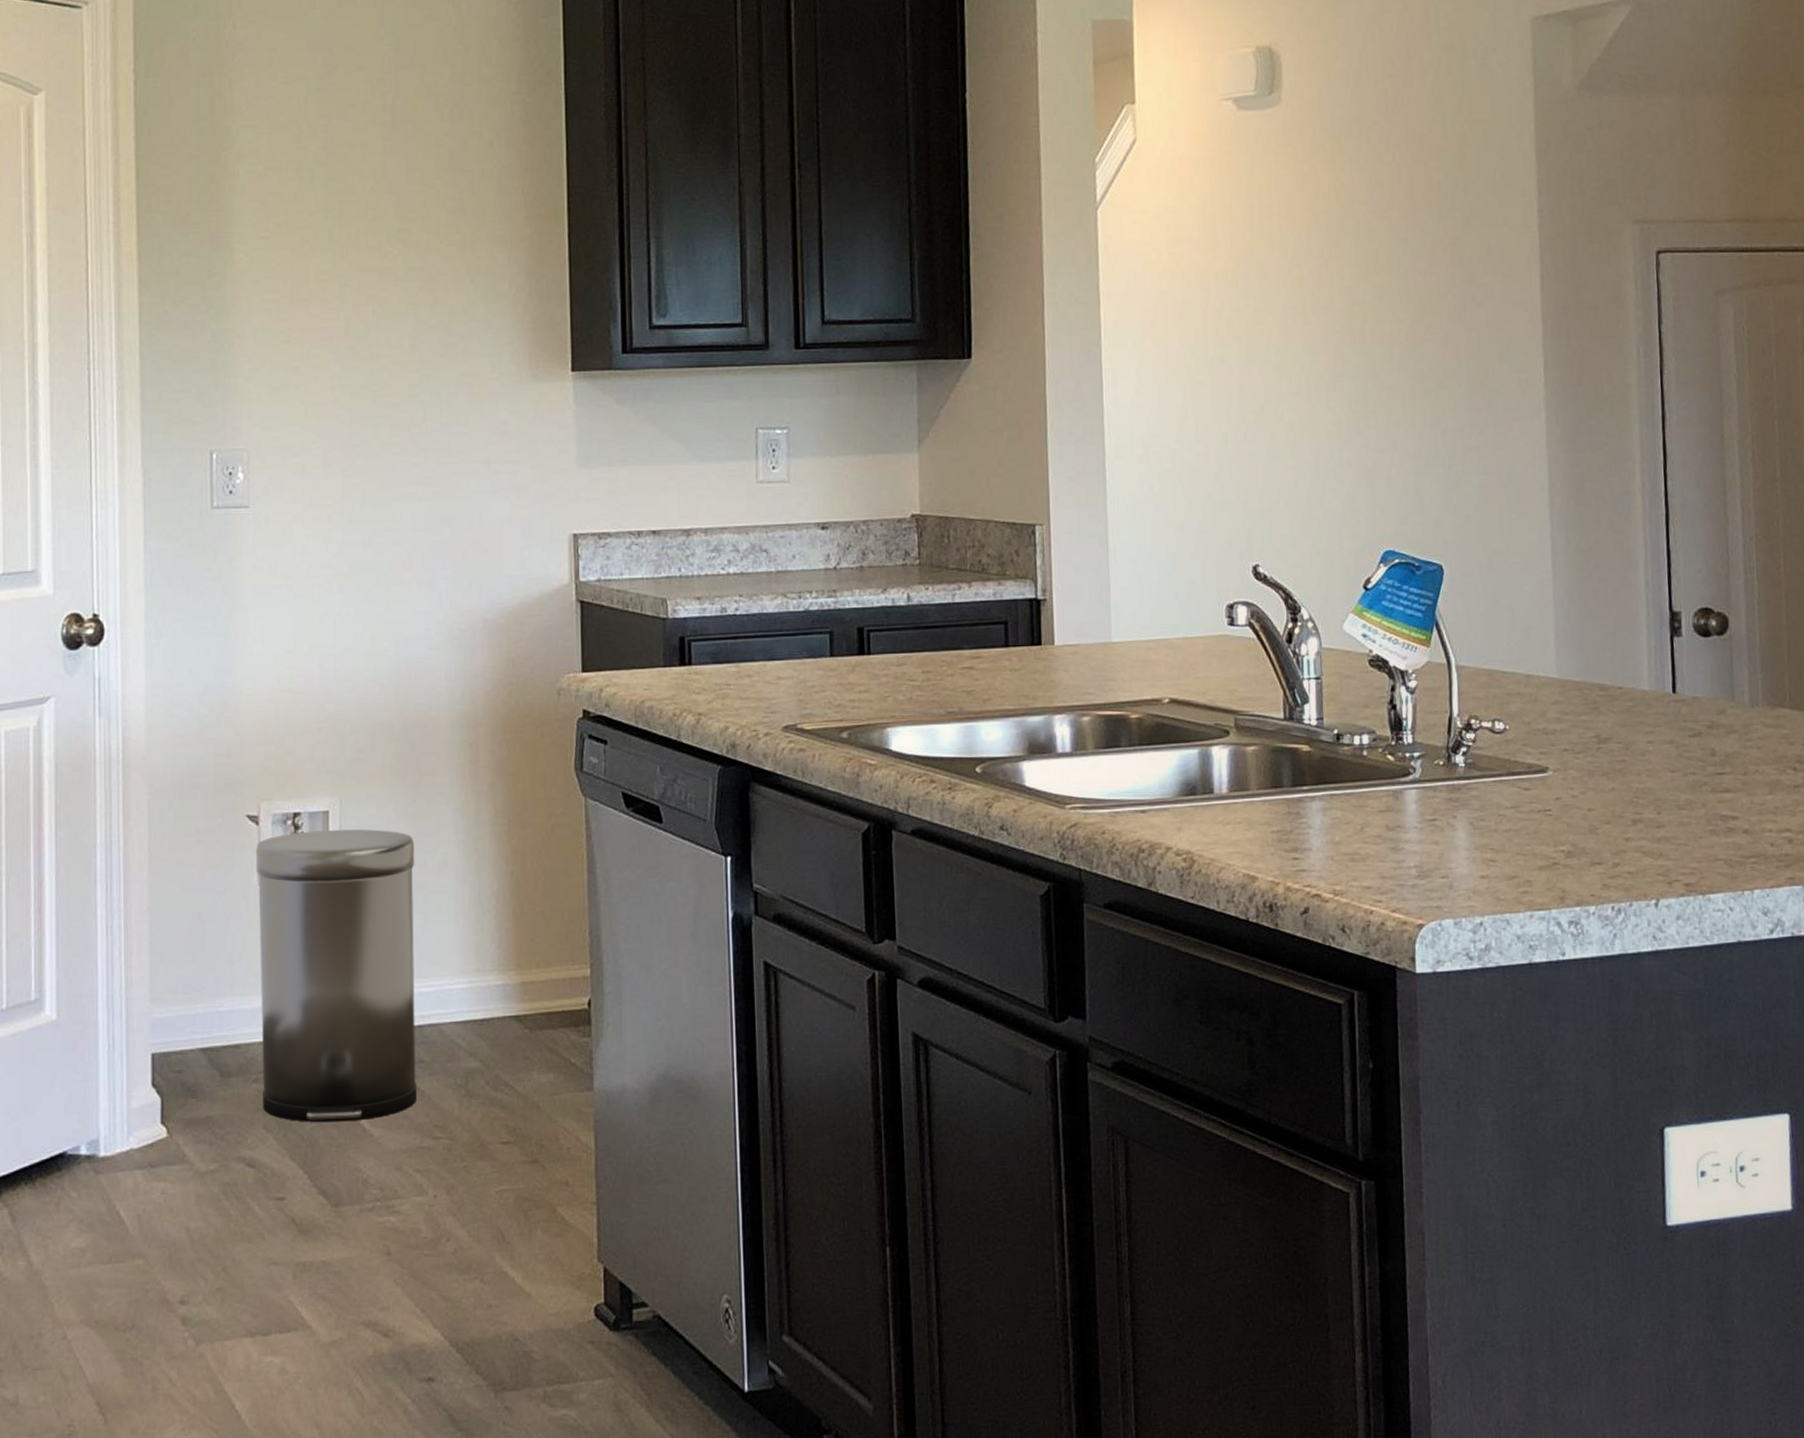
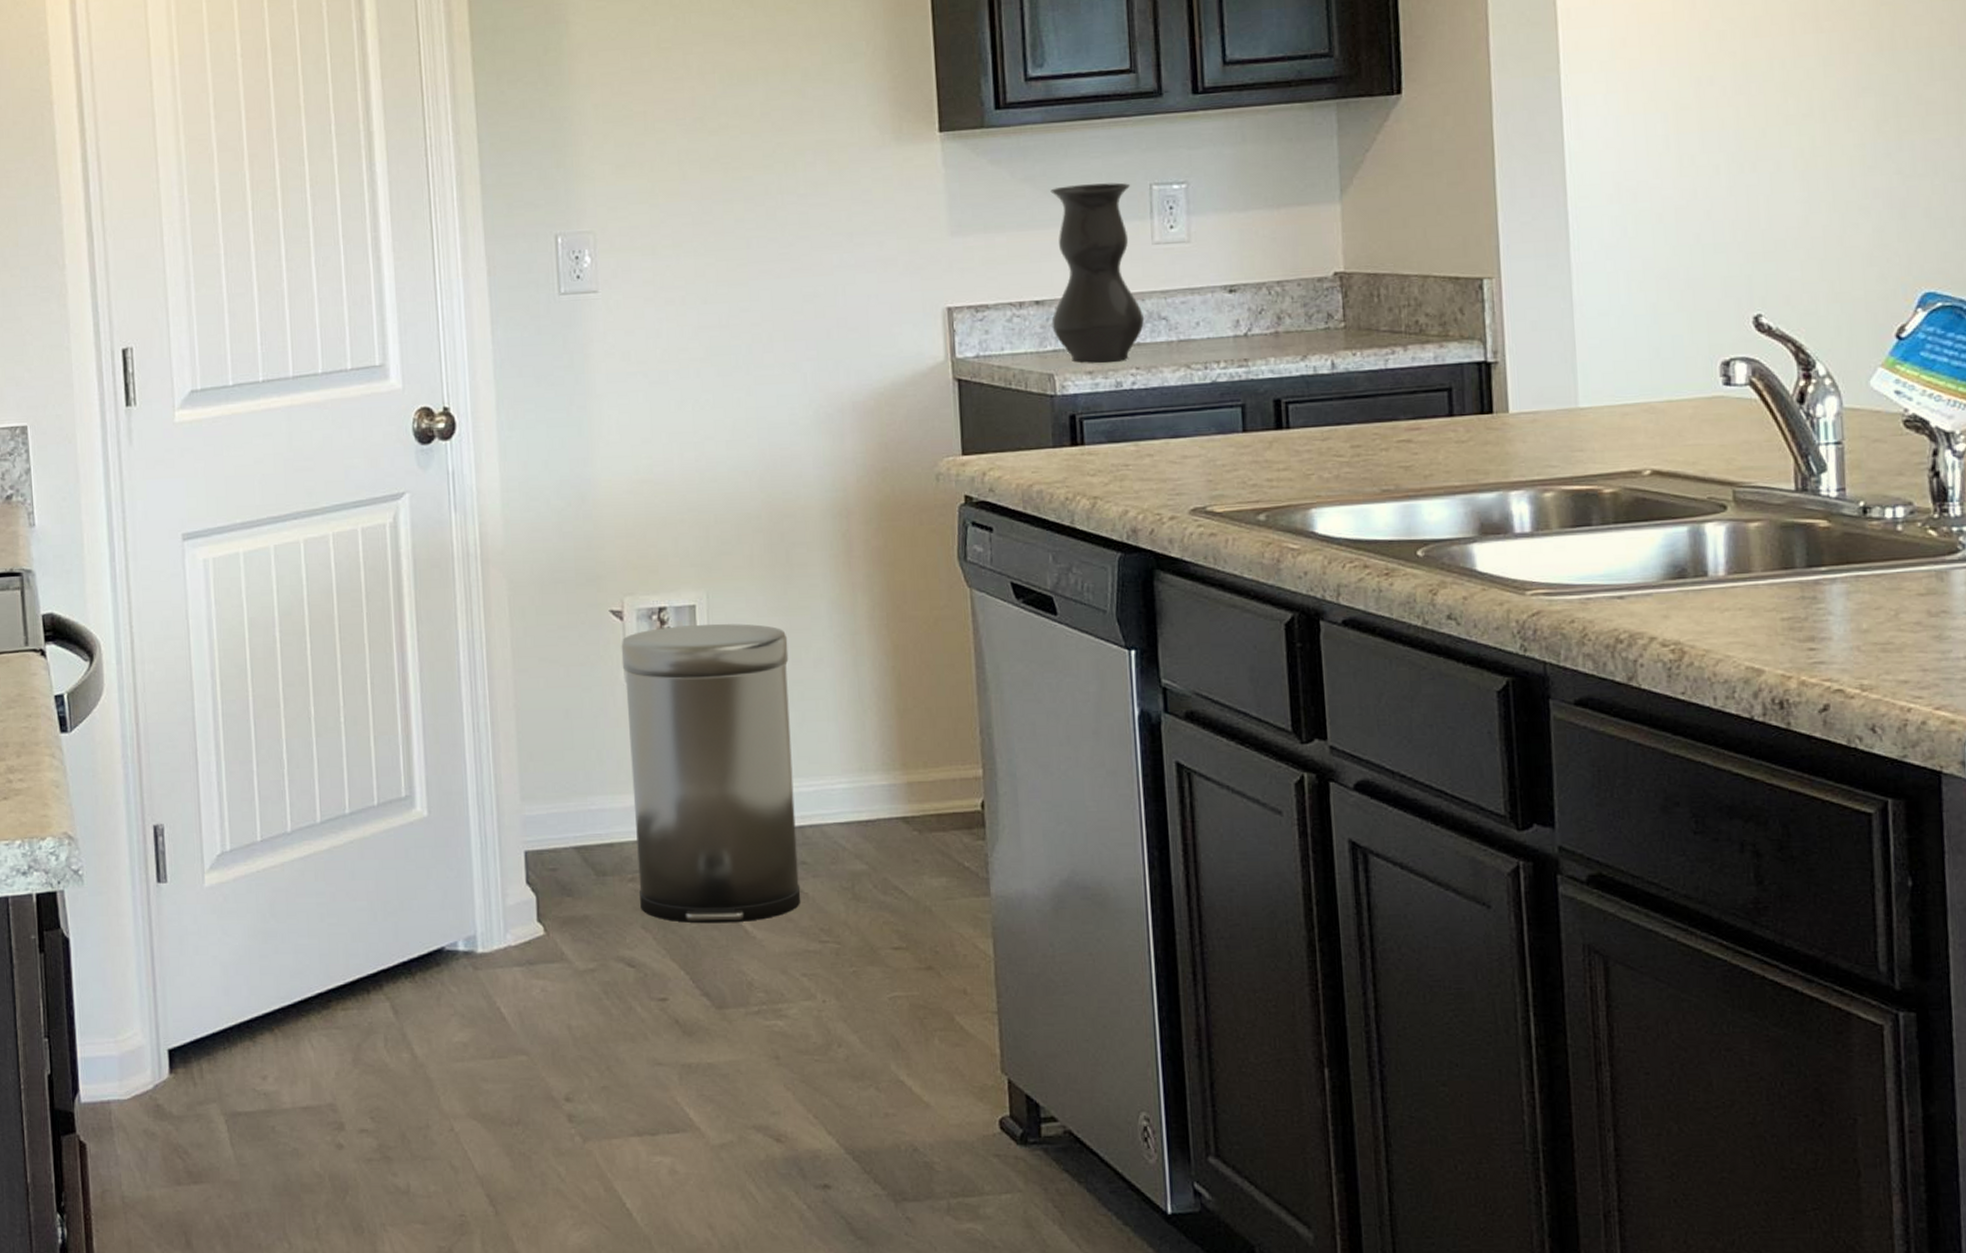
vase: none [666,425,747,590] -> present [1050,182,1144,364]

